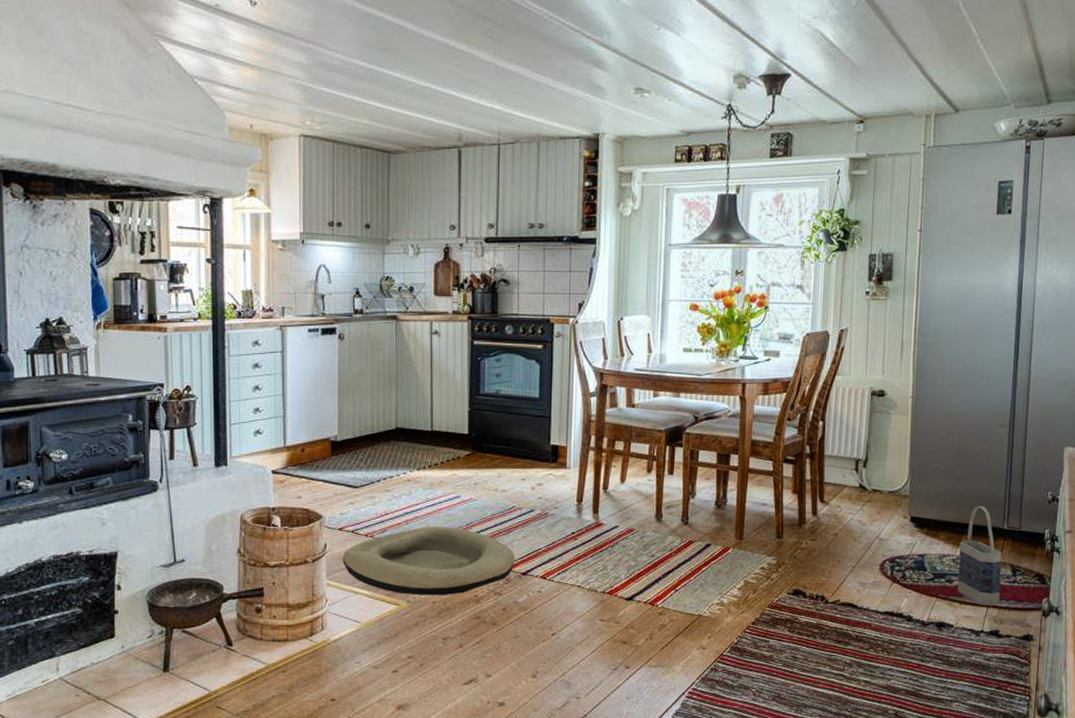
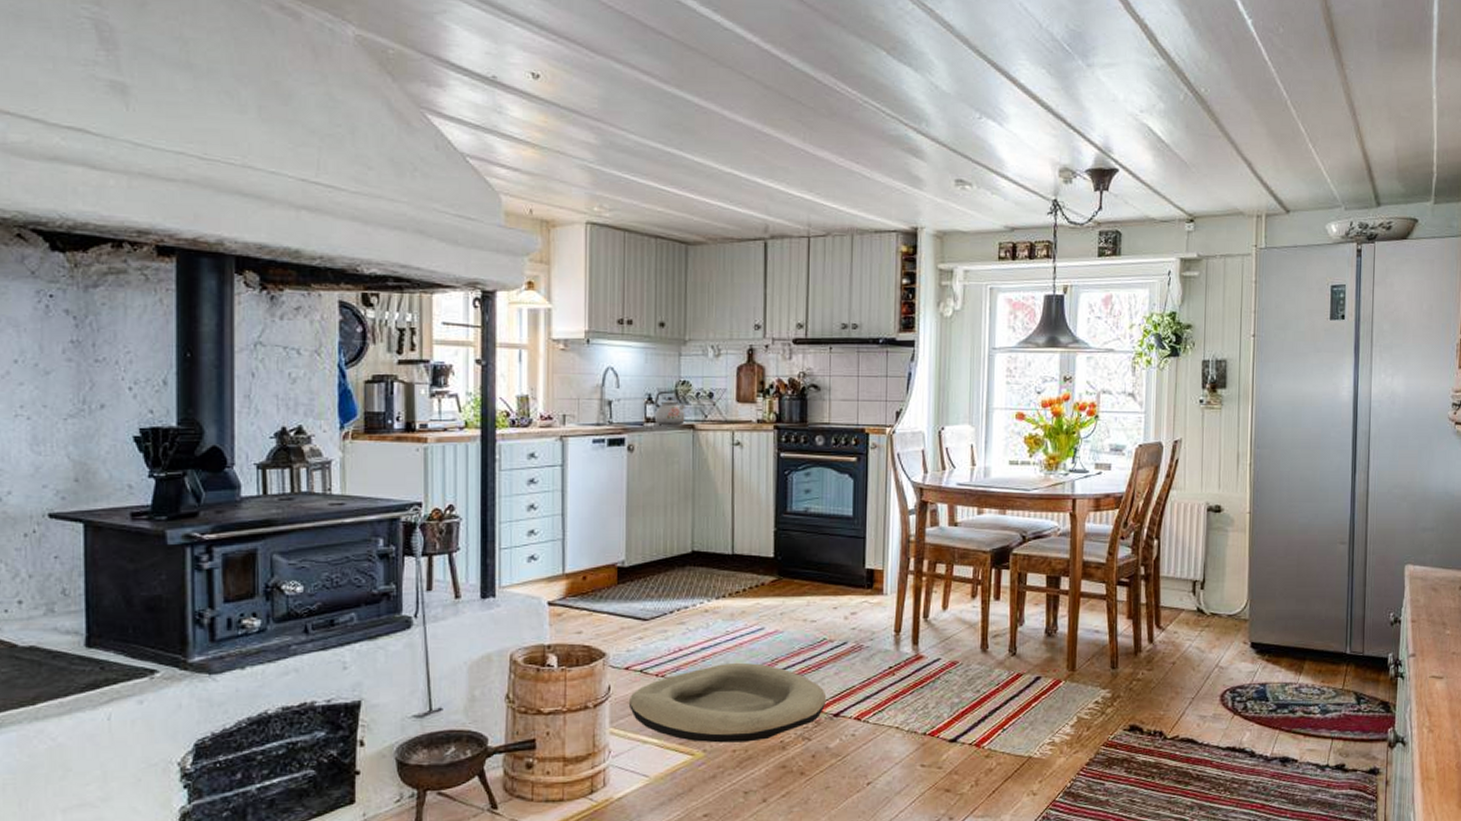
kettle: none [361,285,389,317] -> present [654,390,685,426]
bag: present [957,505,1002,607] -> none [1300,629,1346,738]

